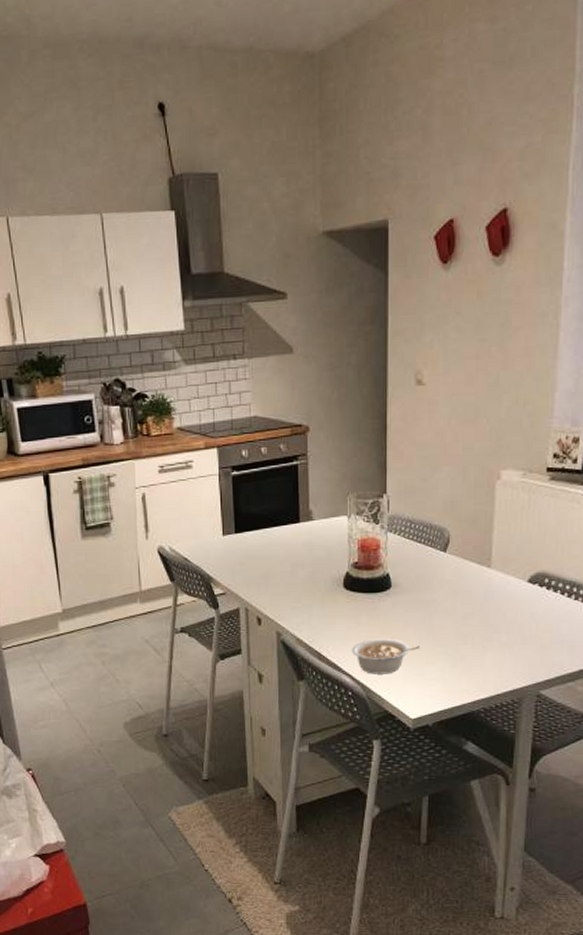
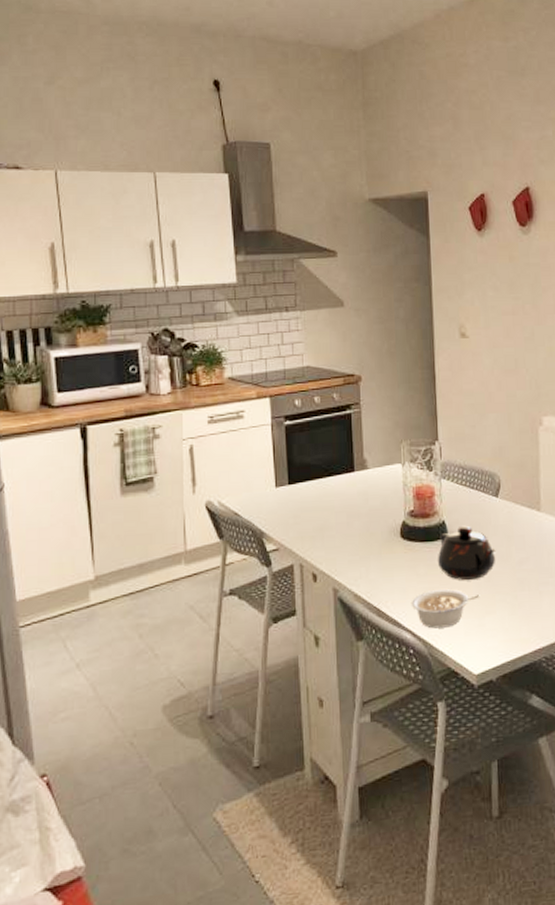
teapot: none [379,579,440,631] -> present [437,525,496,580]

